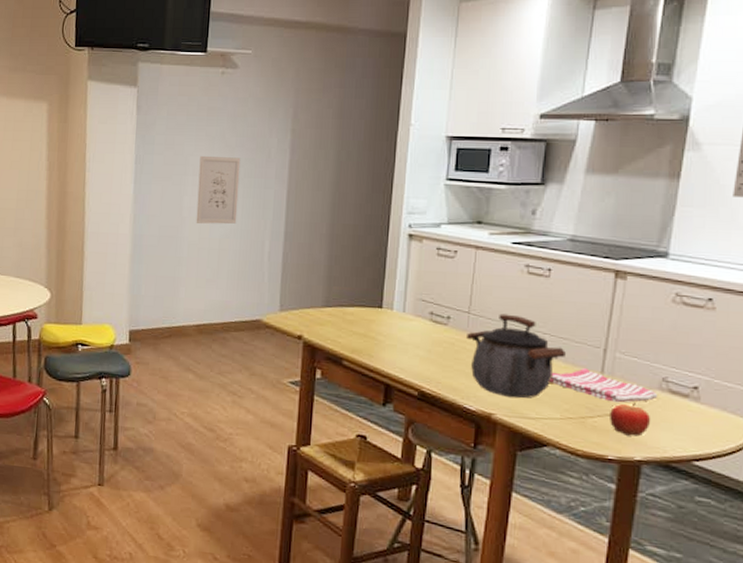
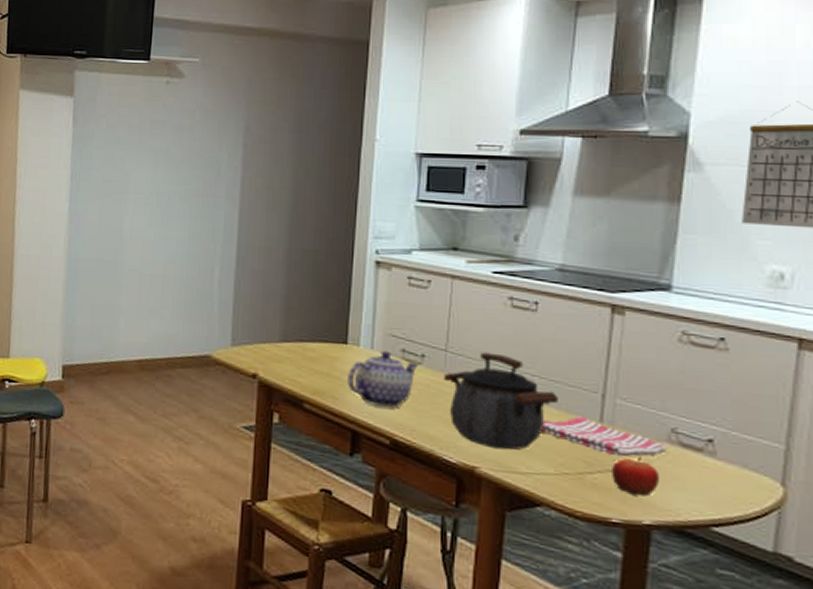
wall art: present [196,155,241,225] -> none [137,172,188,248]
teapot: none [381,313,446,364] -> present [347,350,420,408]

